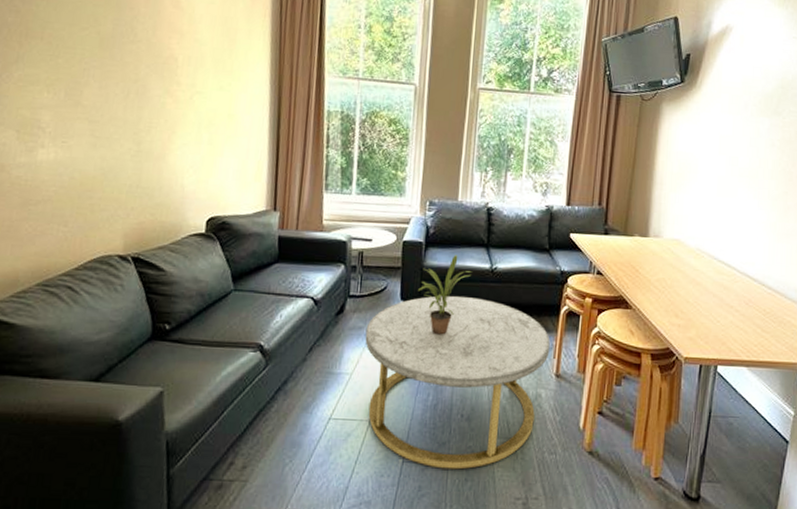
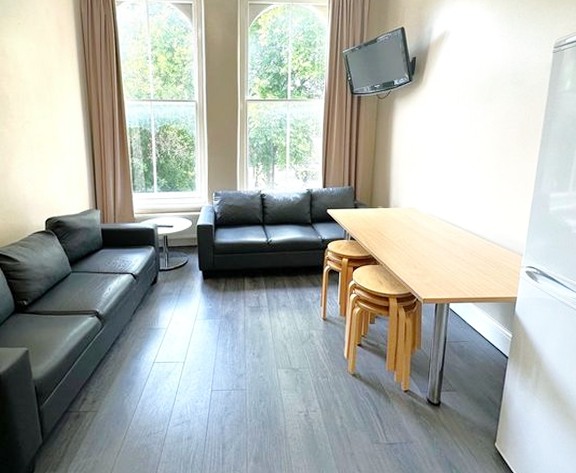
coffee table: present [365,296,550,470] -> none [175,265,317,394]
potted plant: present [418,255,472,335] -> none [212,233,253,295]

